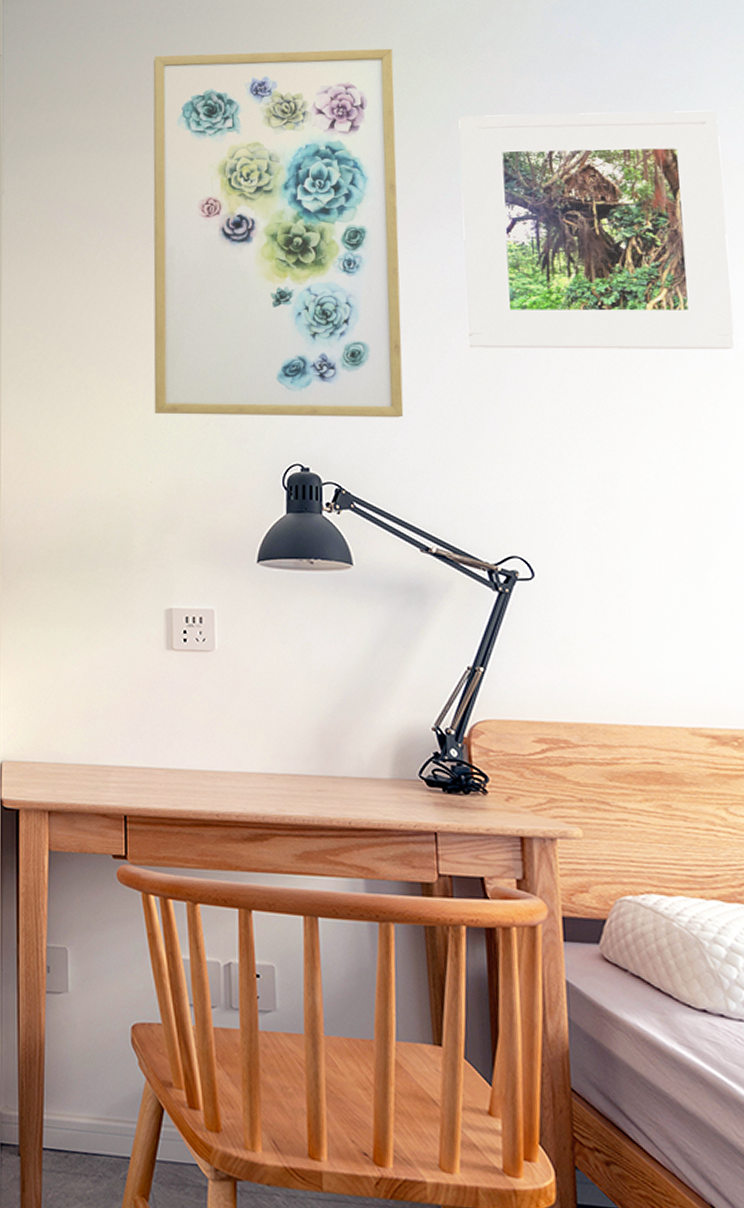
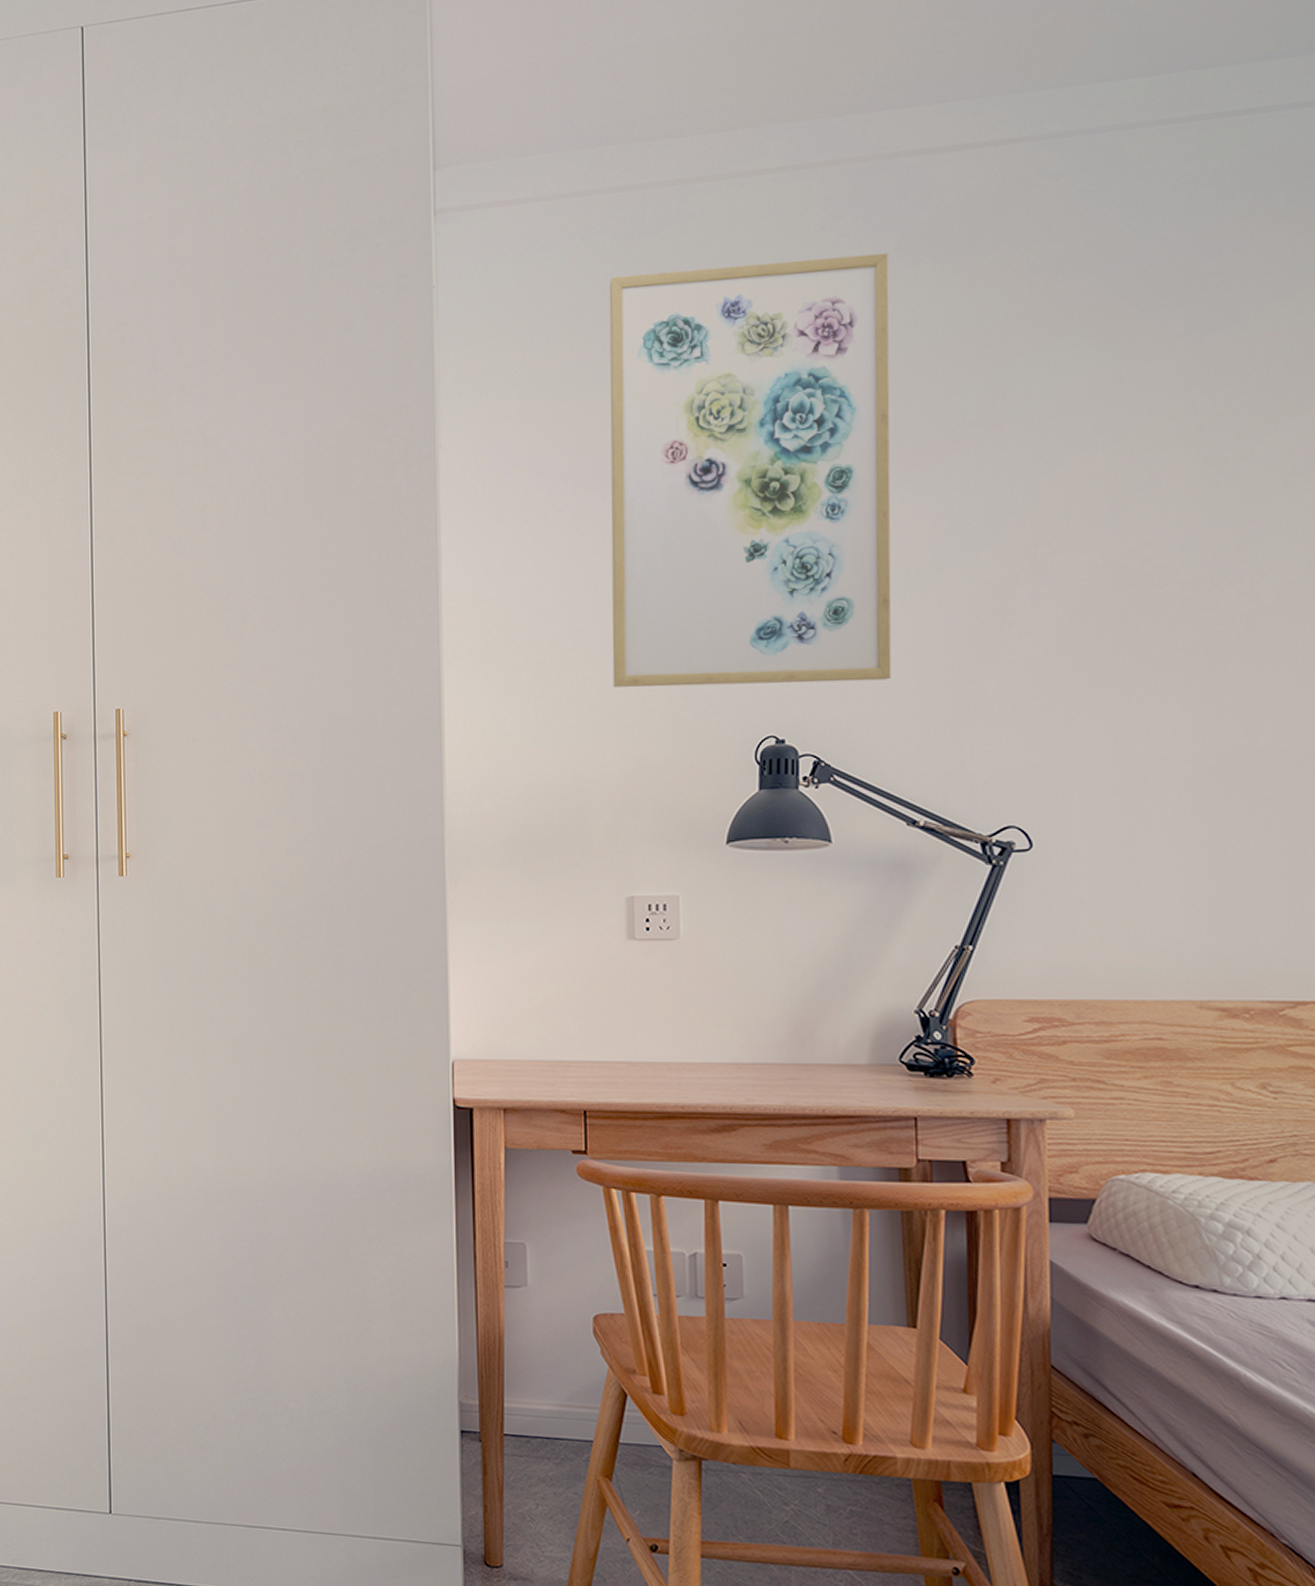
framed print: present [458,110,735,350] -> none [963,306,1274,599]

